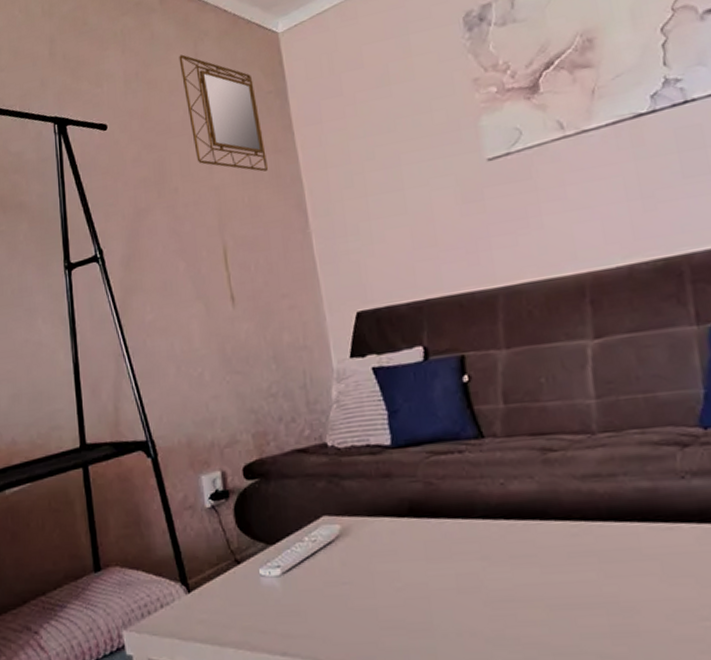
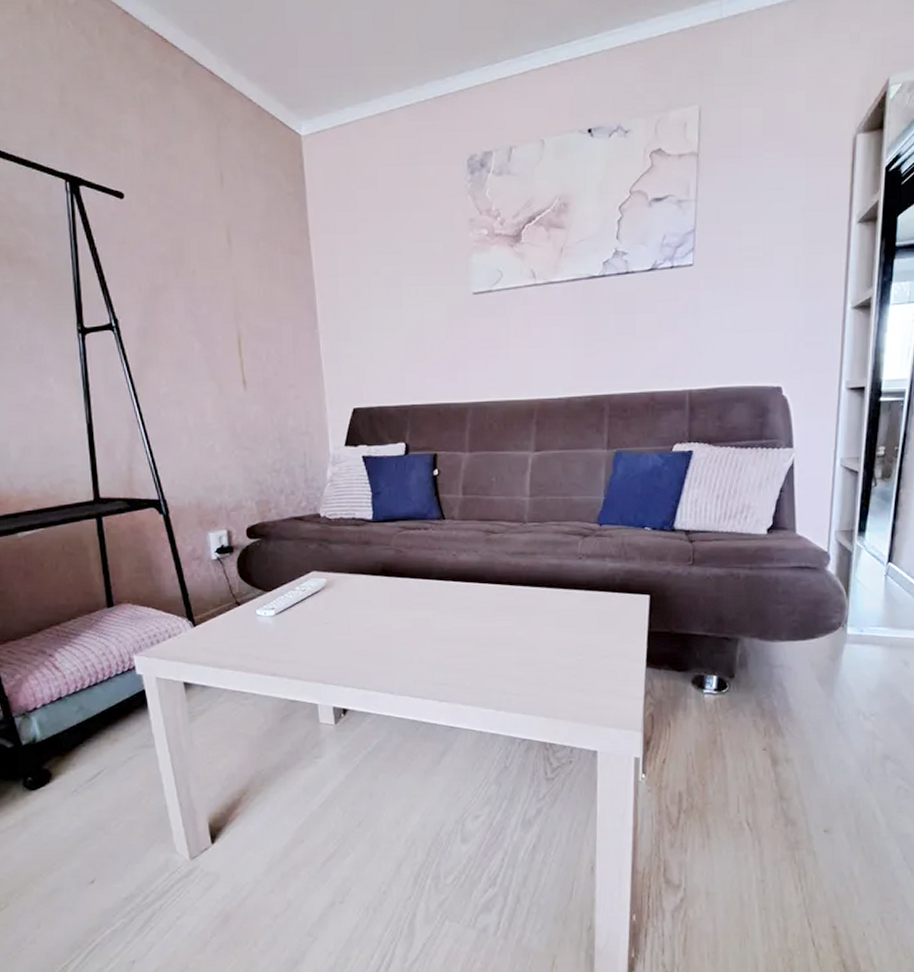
home mirror: present [179,54,268,172] -> none [201,136,283,269]

